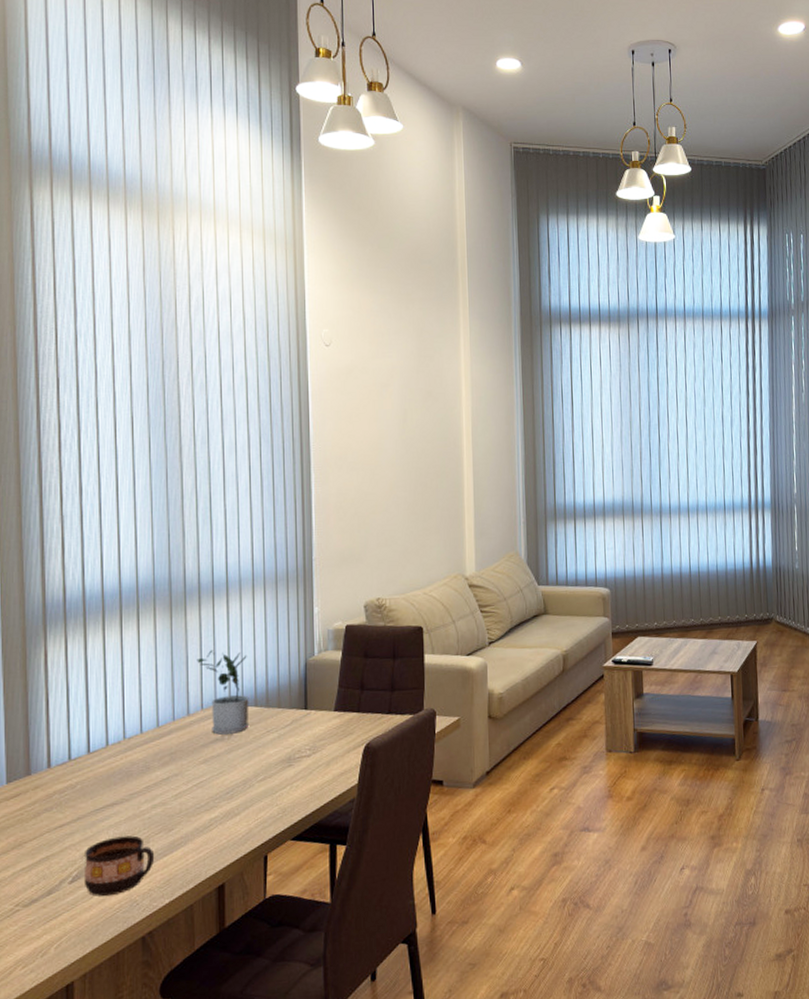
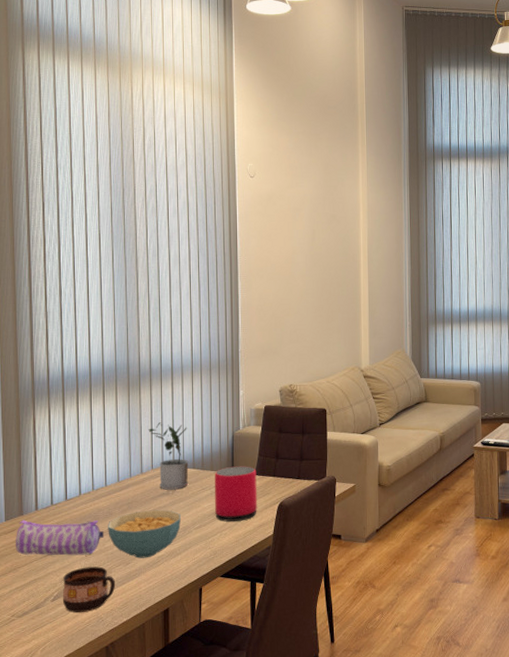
pencil case: none [21,776,140,826] -> present [16,519,105,555]
cereal bowl: none [144,759,239,823] -> present [108,510,181,558]
speaker: none [283,700,337,771] -> present [215,466,257,522]

